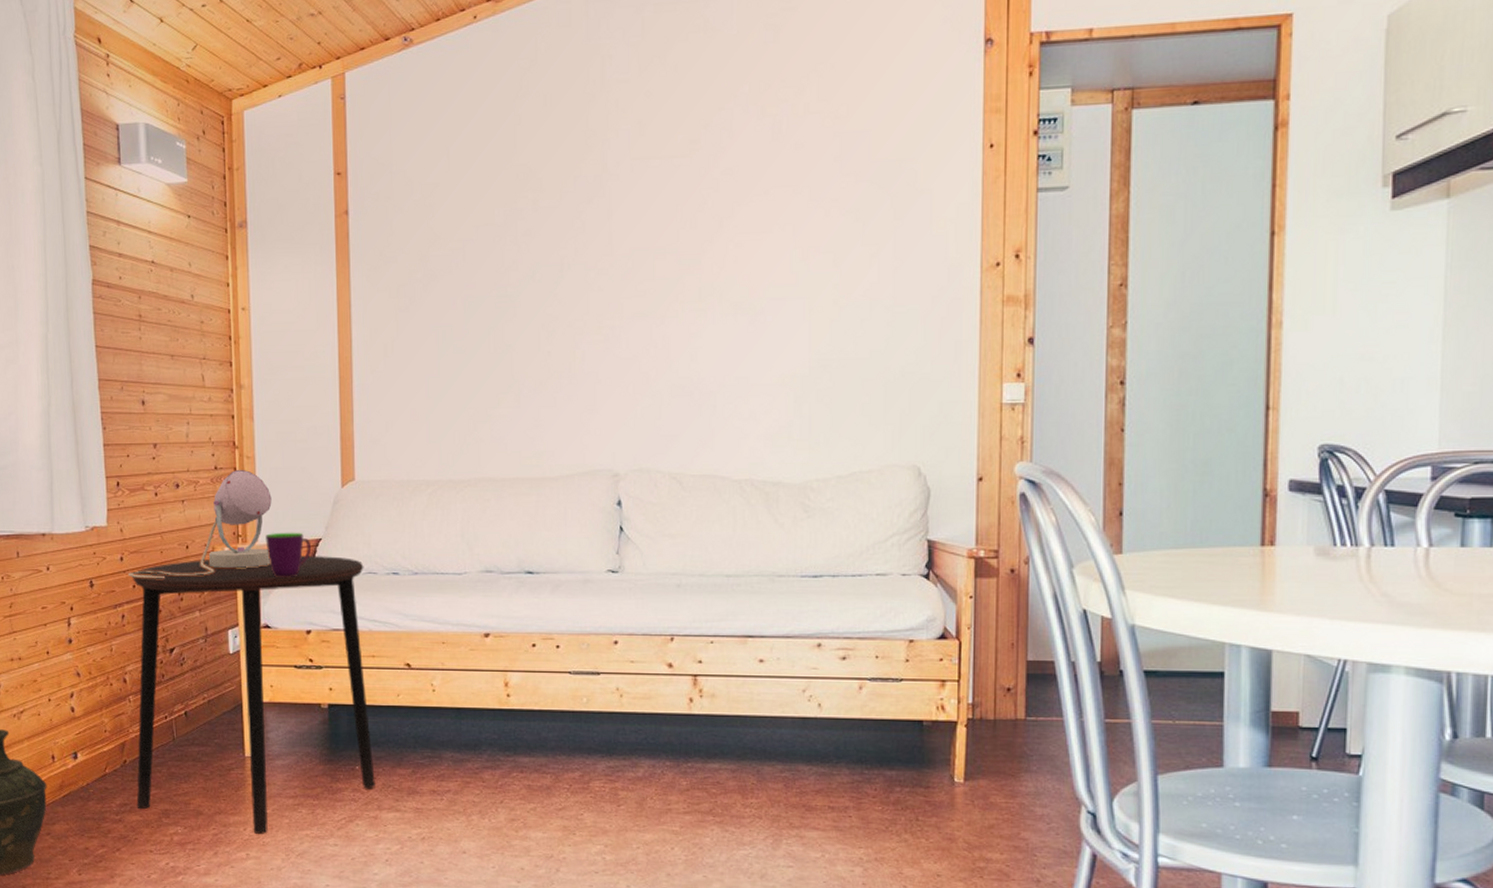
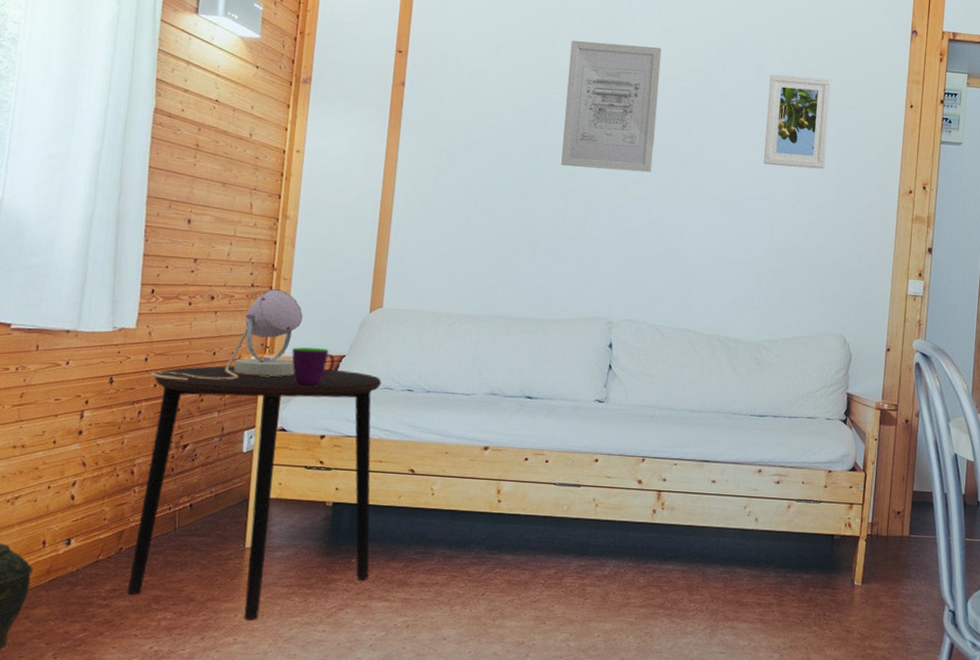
wall art: none [534,118,649,288] -> present [561,40,662,173]
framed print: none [791,125,876,252] -> present [764,74,831,169]

